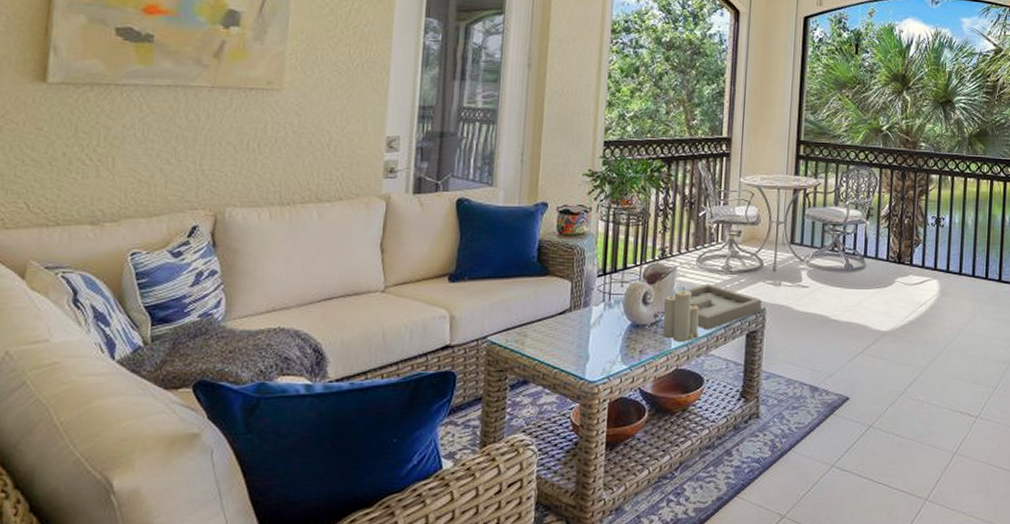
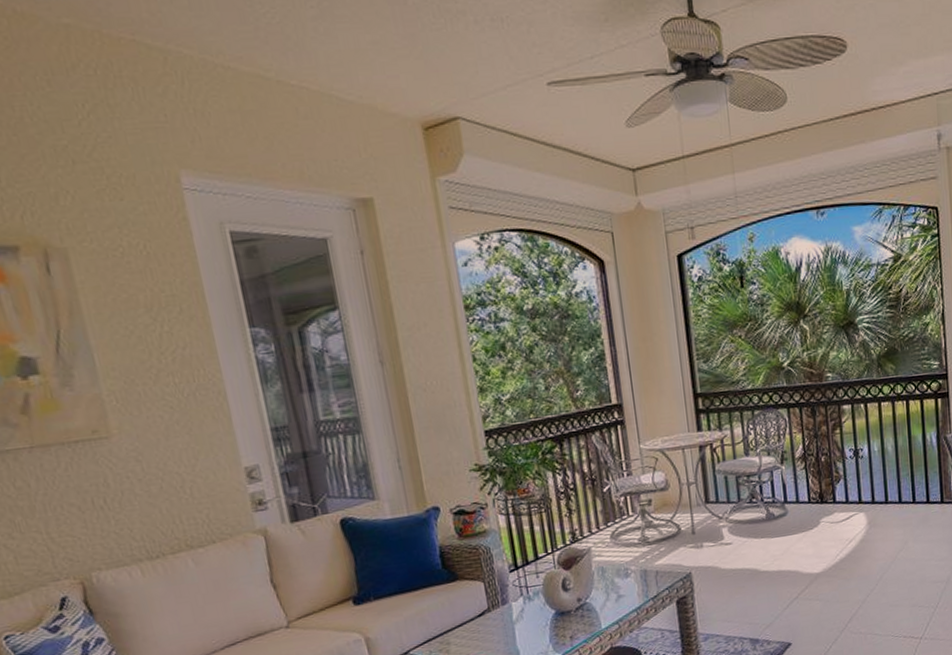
decorative tray: present [657,283,762,330] -> none [580,558,687,605]
candle: present [663,287,699,342] -> none [585,566,628,621]

